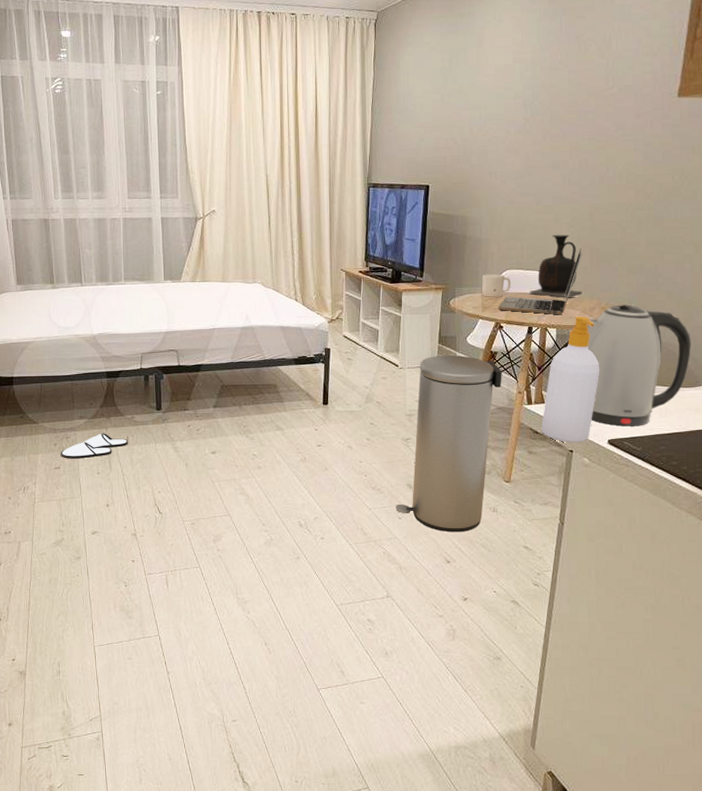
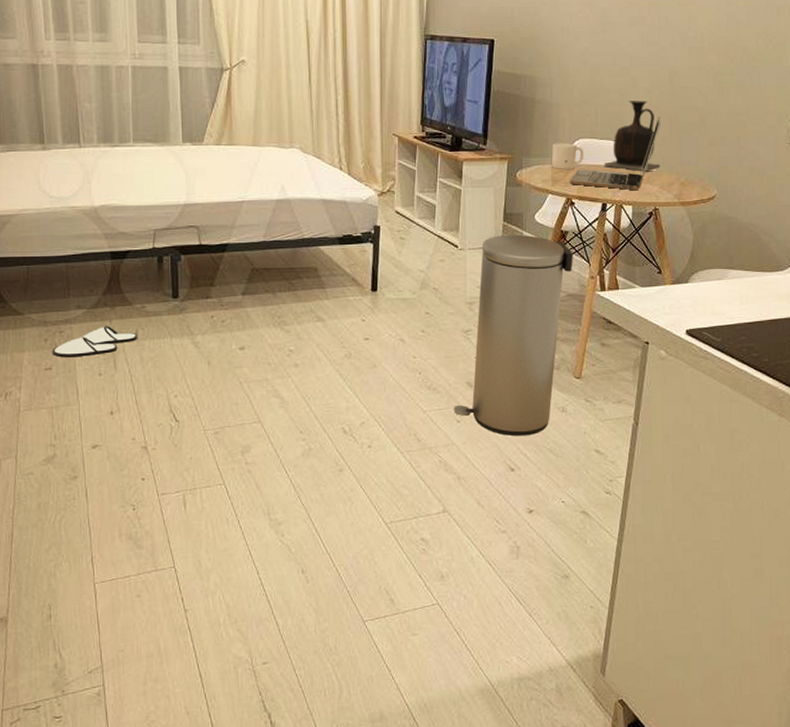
soap bottle: present [541,316,600,443] -> none [615,192,679,334]
kettle: present [587,304,692,427] -> none [665,180,774,315]

